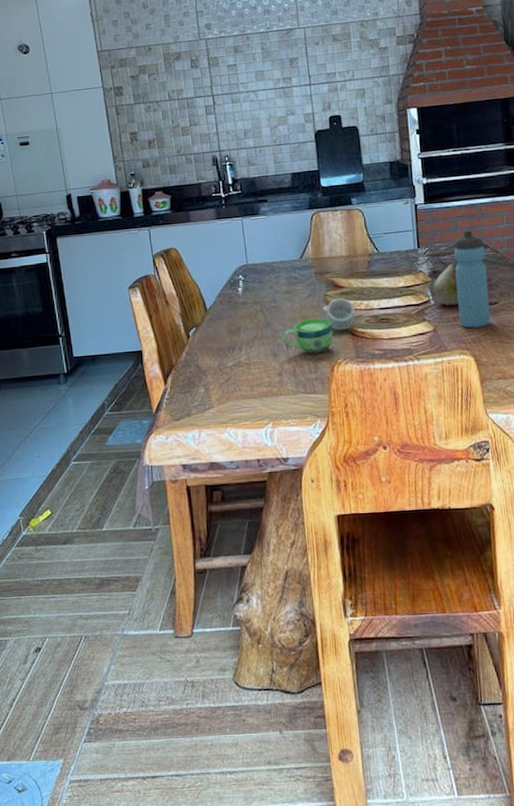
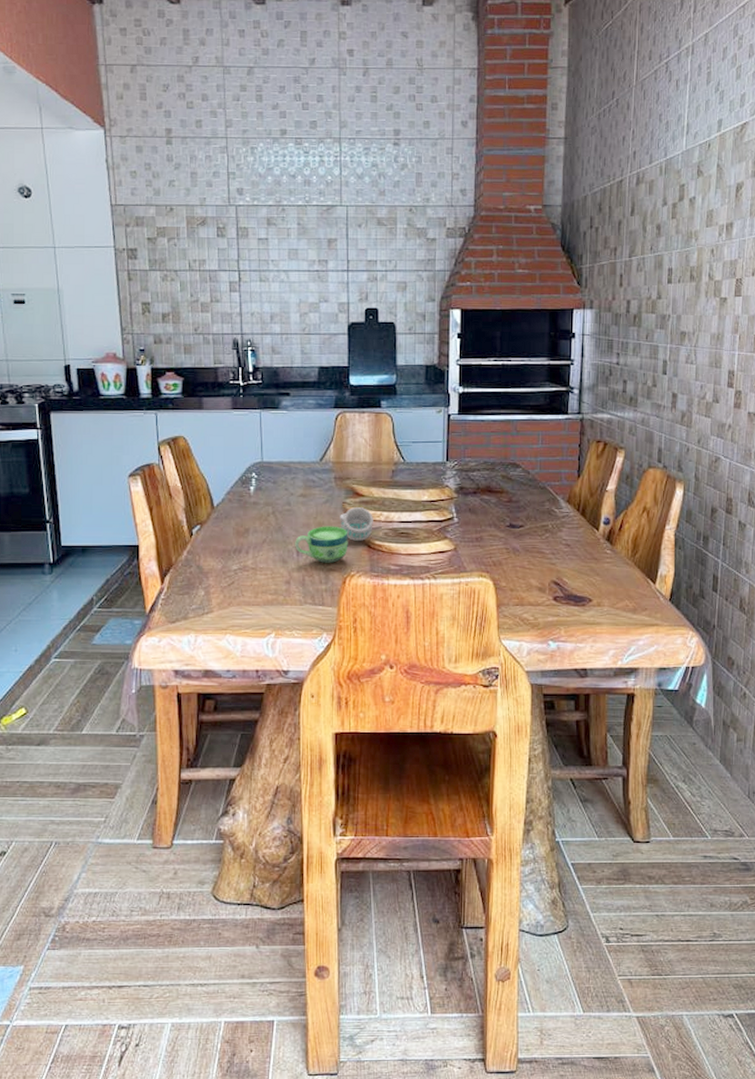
fruit: present [433,262,460,306] -> none [458,480,488,525]
water bottle: present [453,230,491,329] -> none [481,447,516,551]

